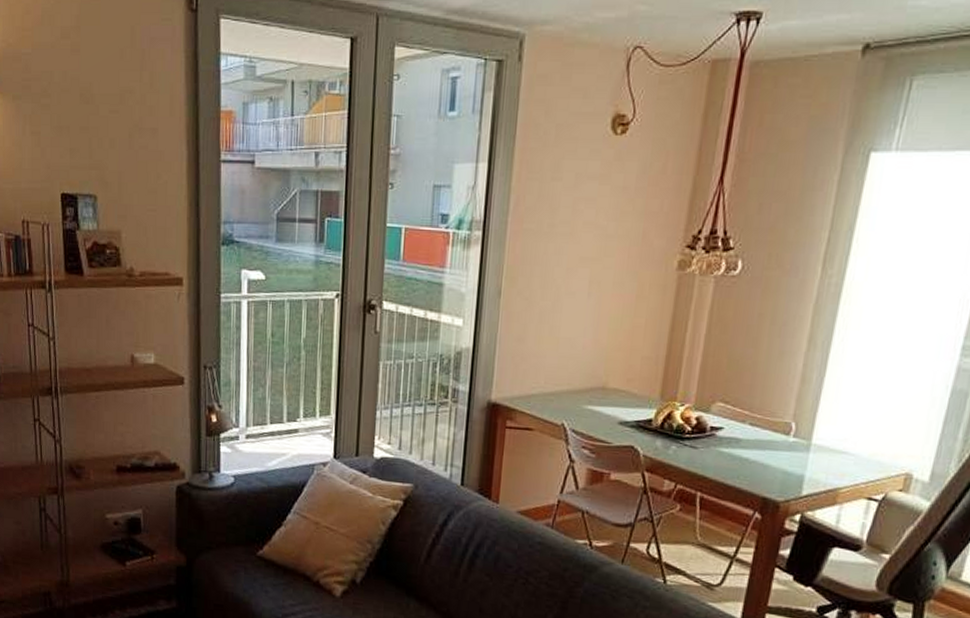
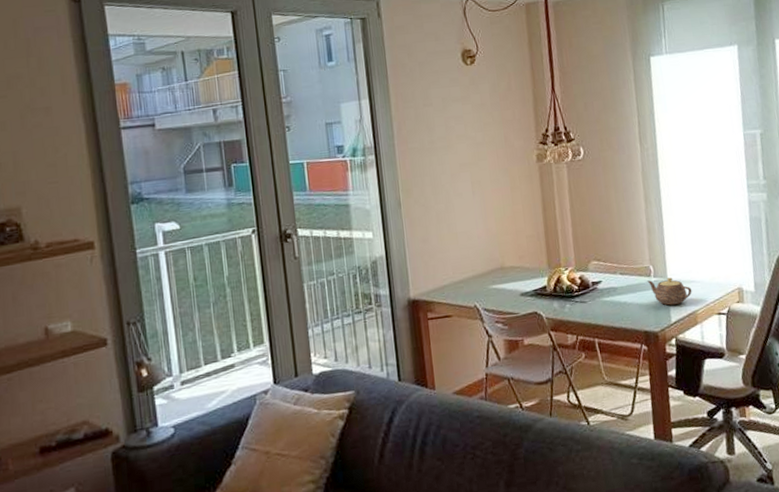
teapot: none [783,439,841,476] -> present [647,277,692,305]

